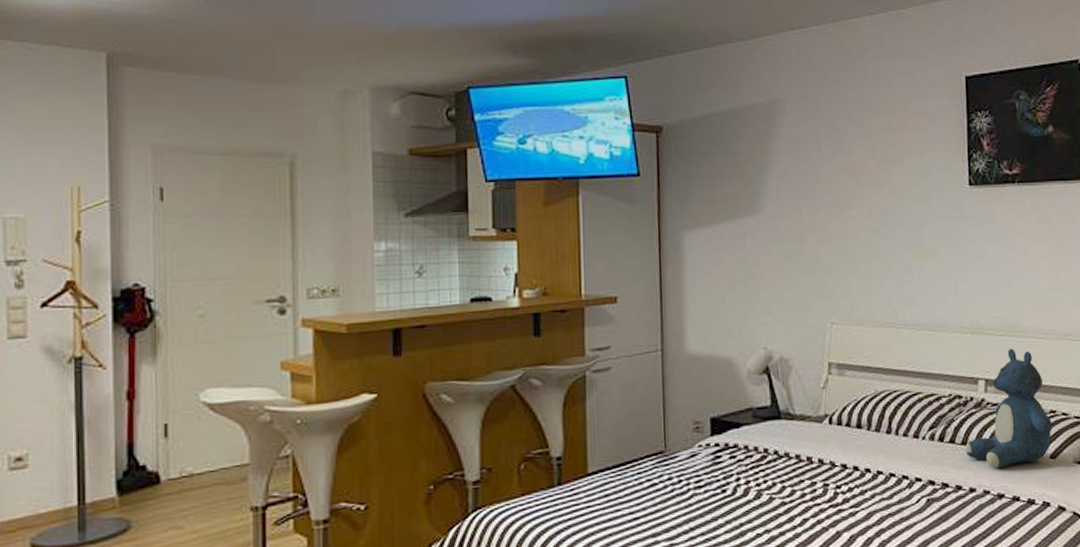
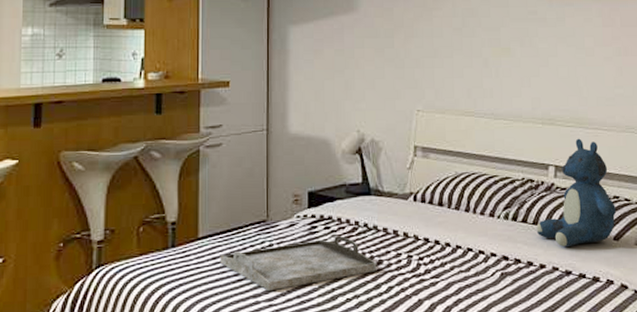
serving tray: none [613,465,790,530] -> present [220,236,377,292]

